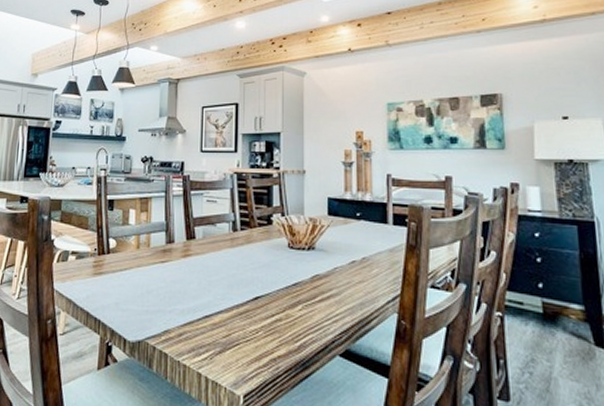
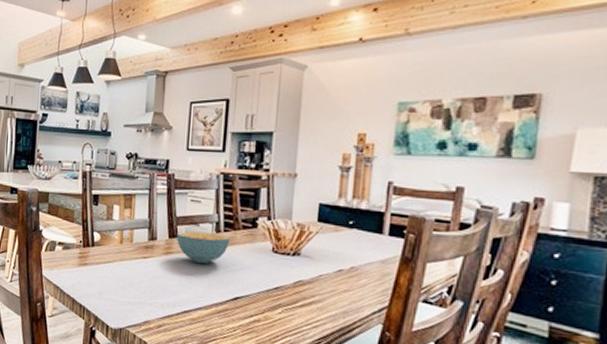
cereal bowl: none [194,232,247,265] -> present [177,231,231,264]

